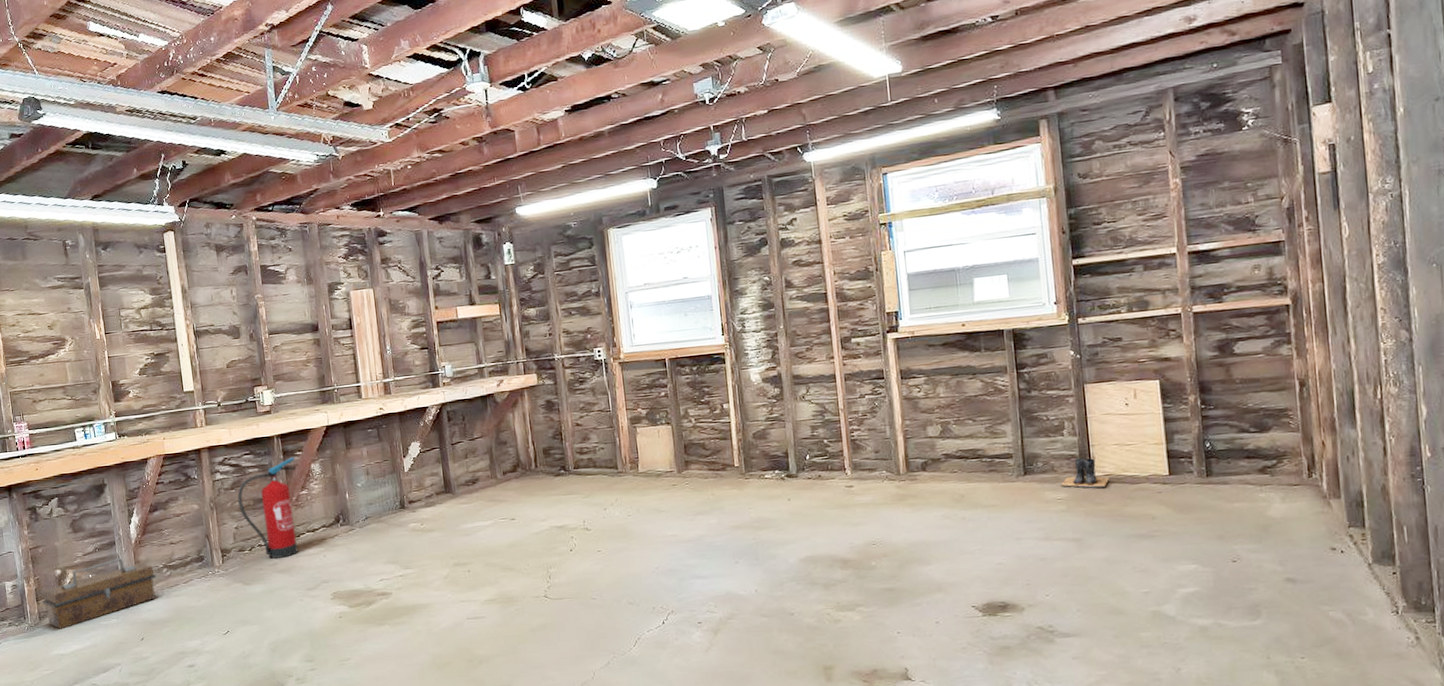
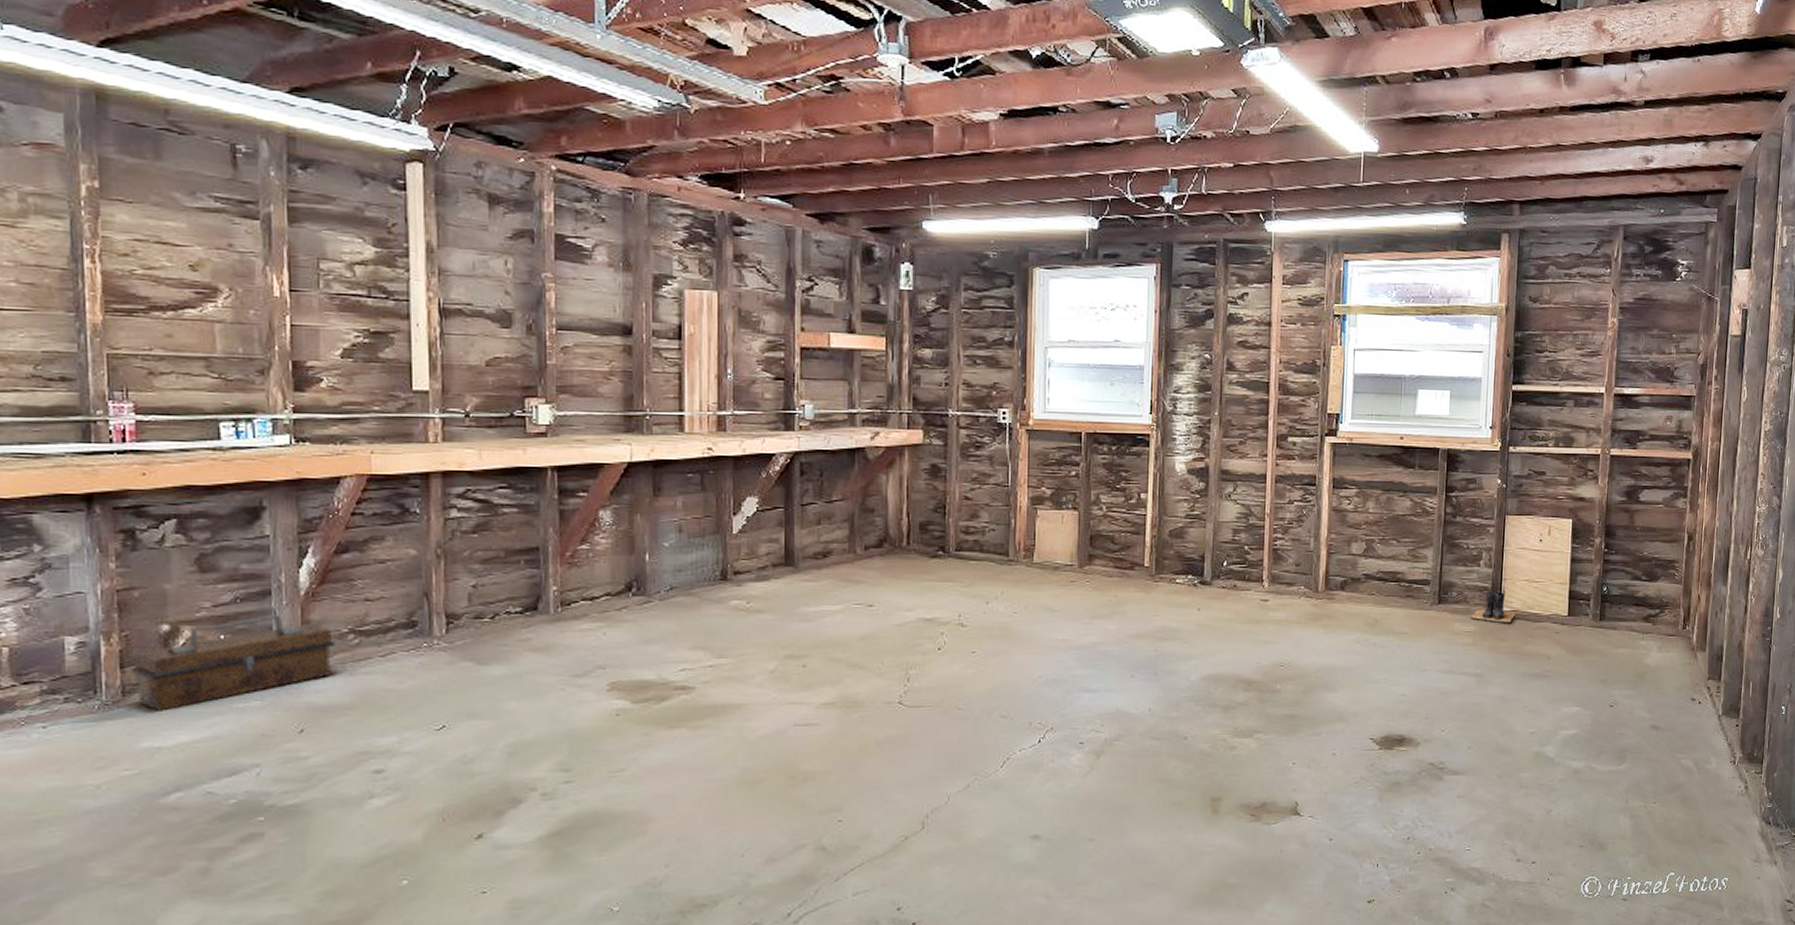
fire extinguisher: present [237,457,298,559] -> none [481,498,575,632]

